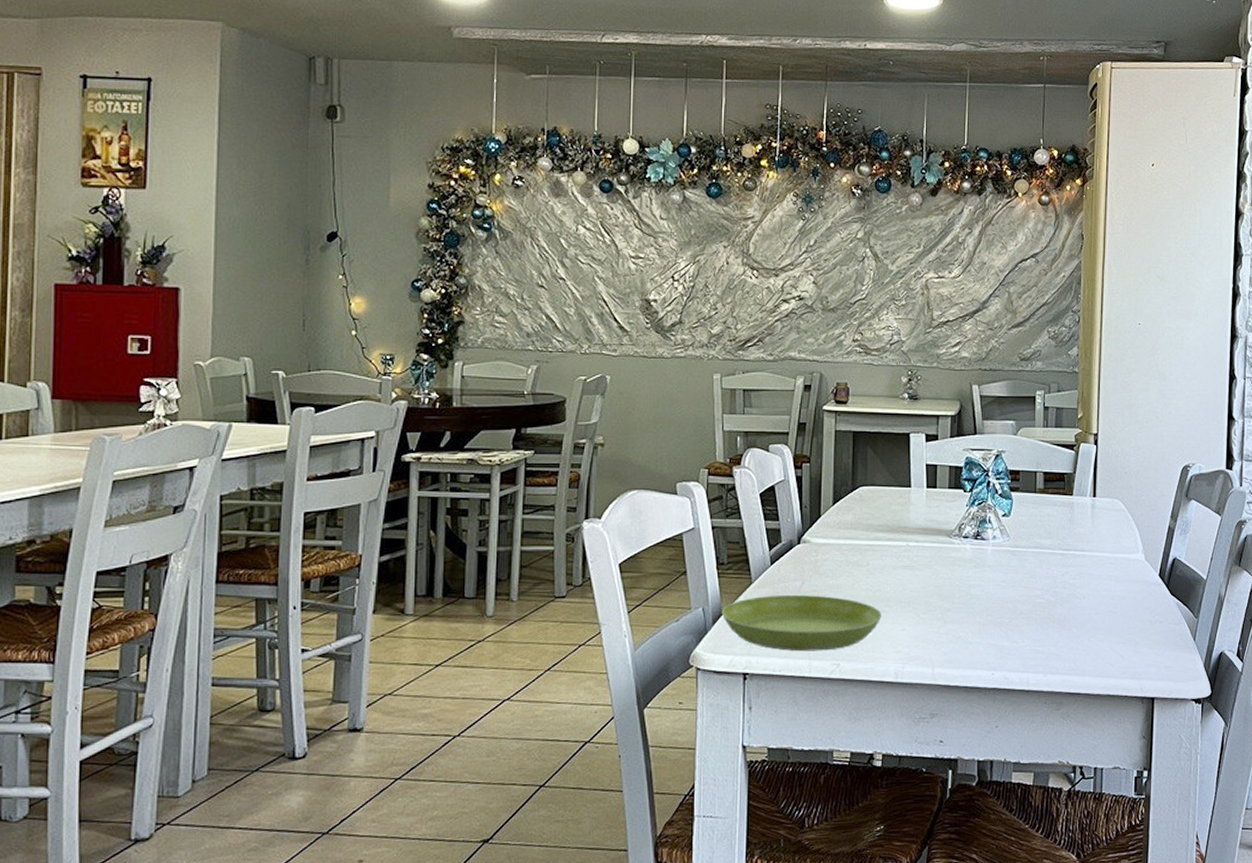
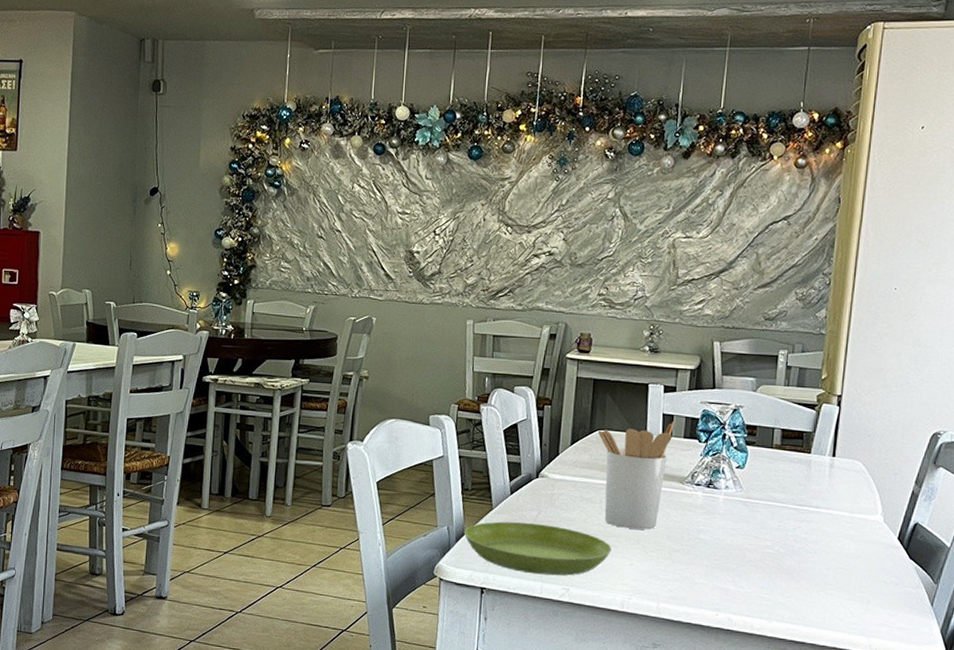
utensil holder: none [860,471,938,591] -> present [597,421,674,530]

